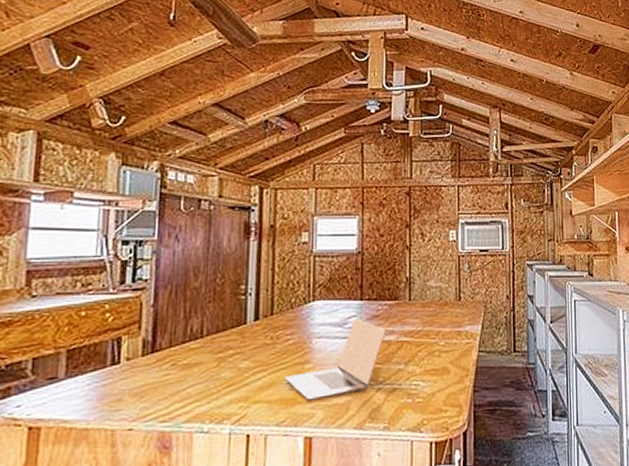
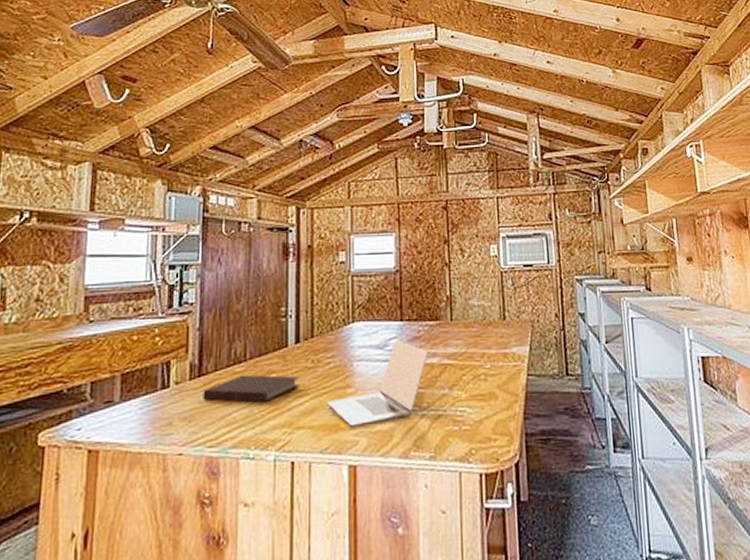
notebook: none [156,351,258,378] -> present [203,374,299,403]

